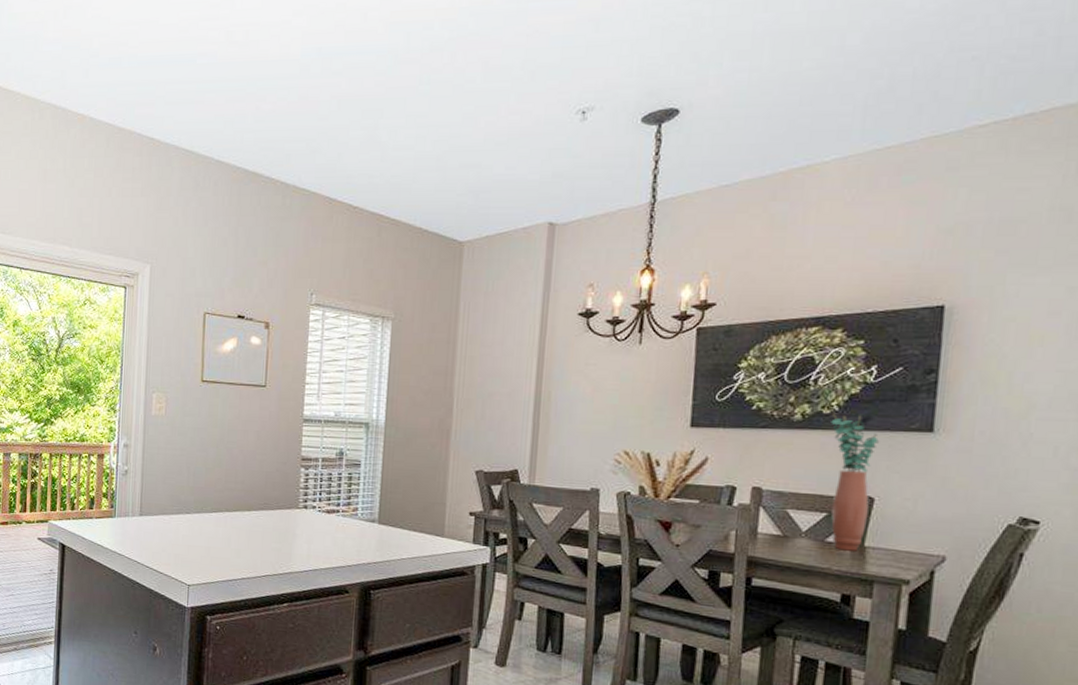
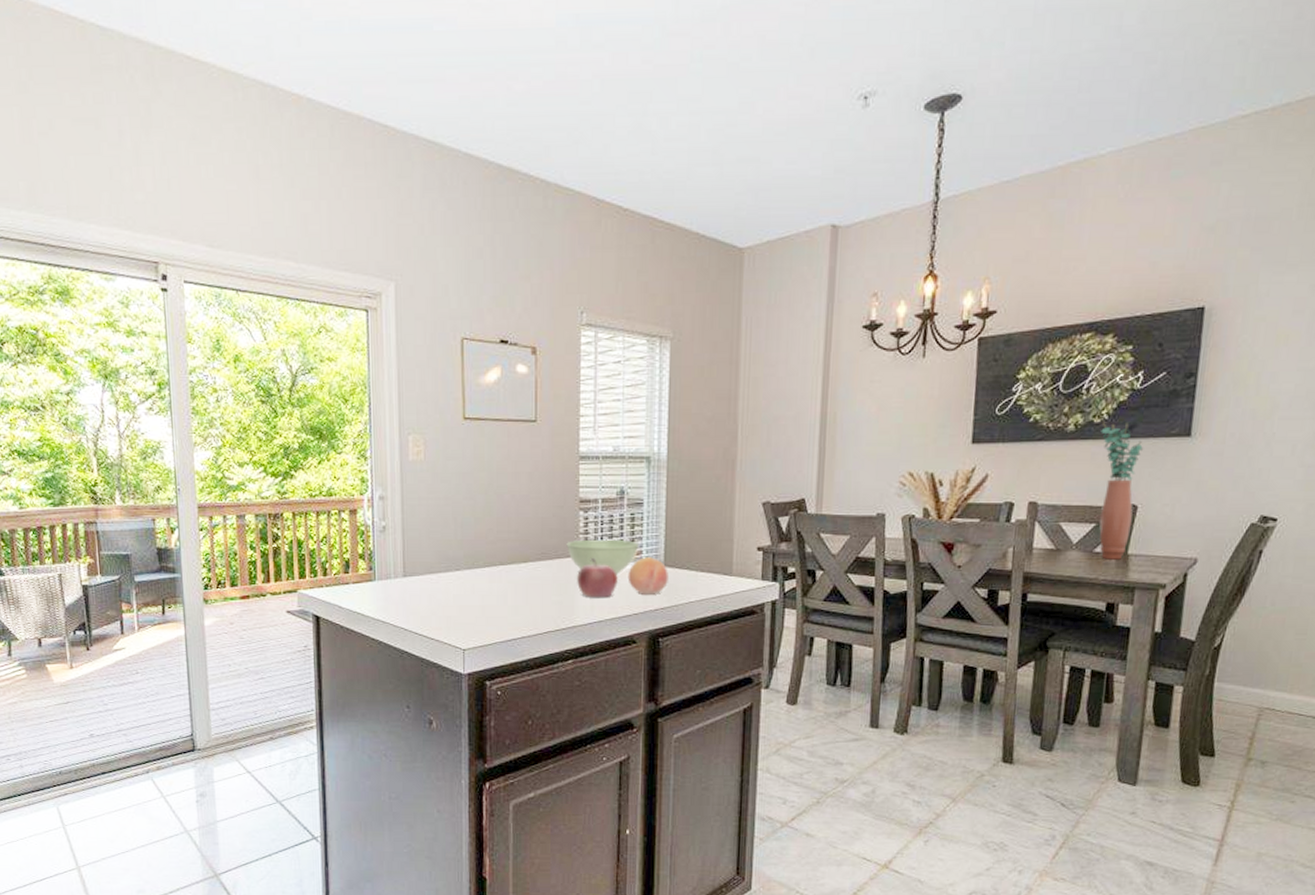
bowl: none [287,494,356,529] -> present [566,539,639,575]
fruit: none [295,510,334,549] -> present [577,557,618,598]
fruit: none [343,514,382,549] -> present [627,557,668,594]

